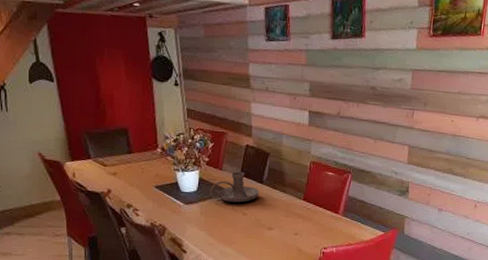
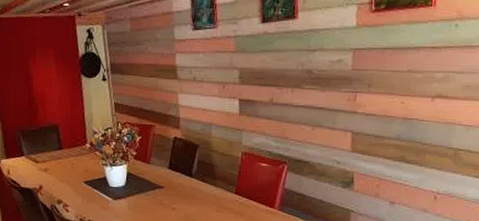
candle holder: present [210,171,260,203] -> none [138,165,189,197]

